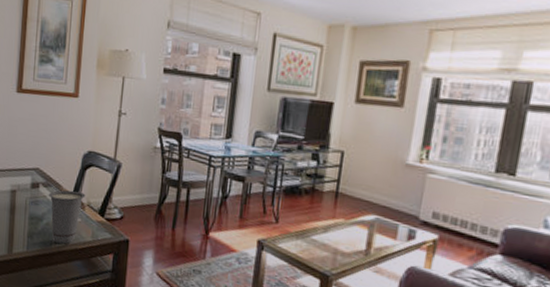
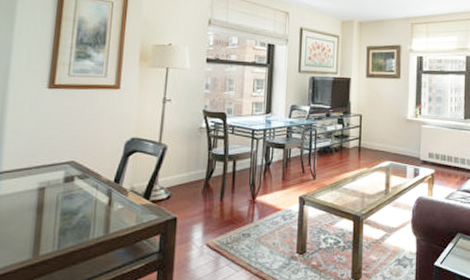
cup: present [49,190,86,244] -> none [86,178,129,235]

